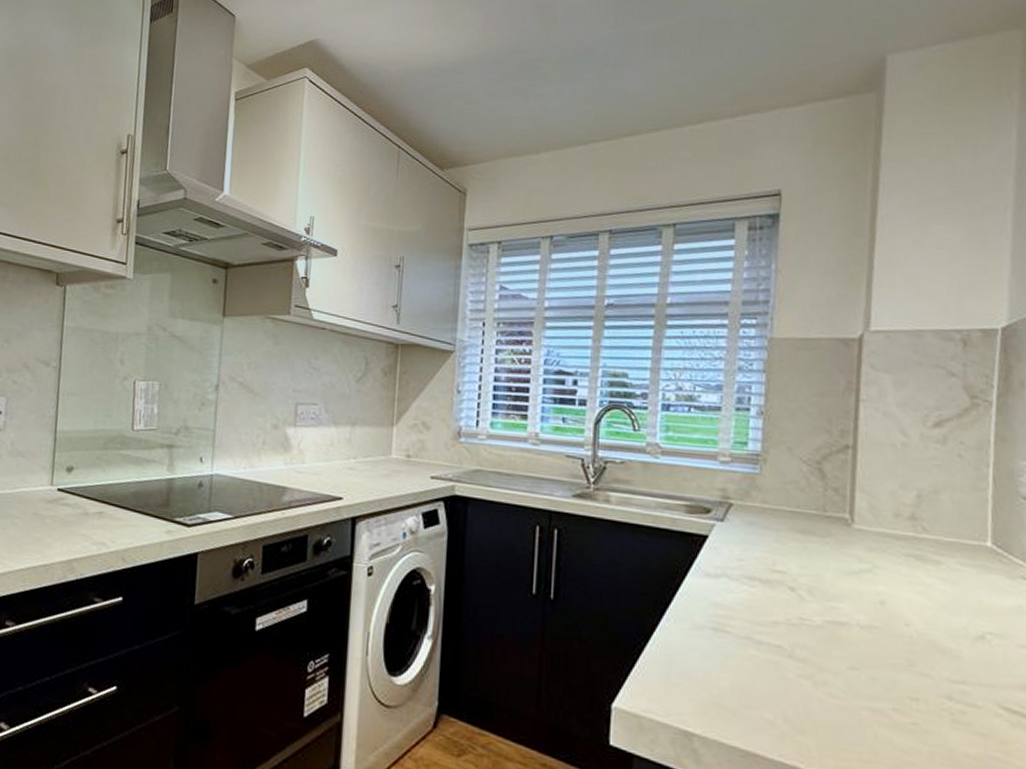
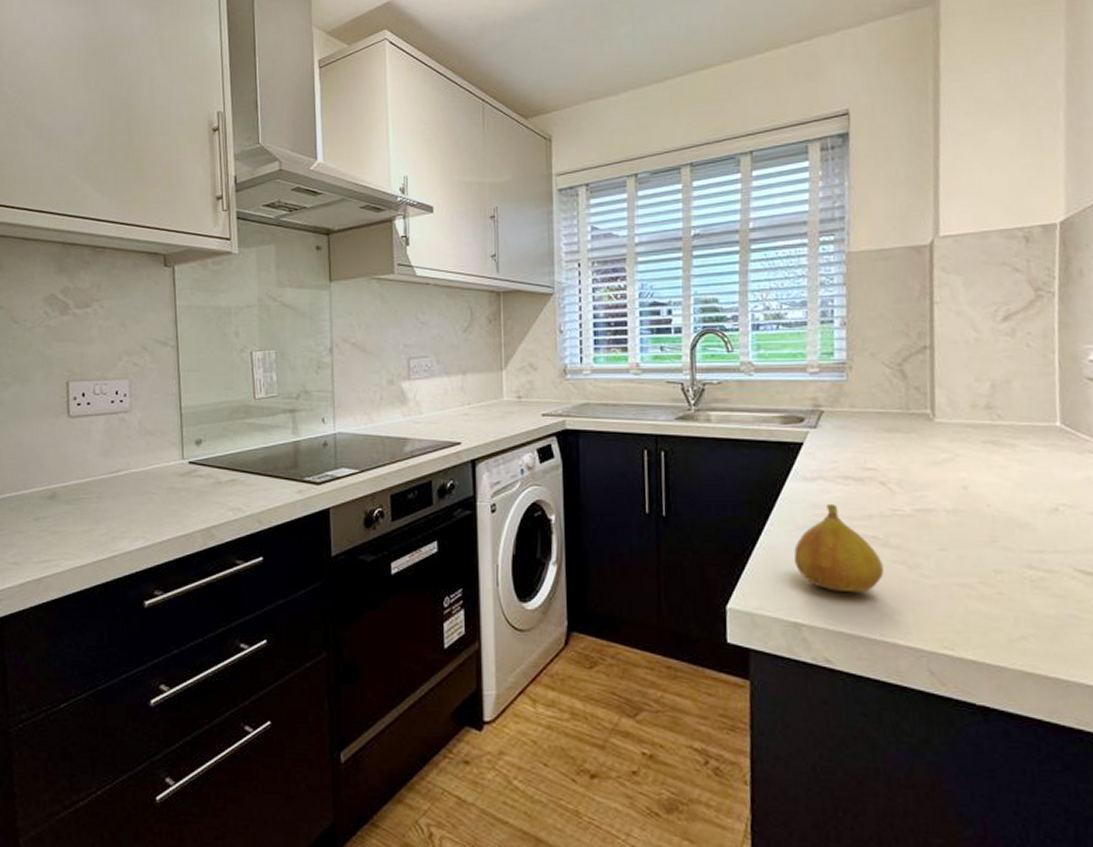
fruit: none [690,605,787,707] -> present [794,504,884,593]

